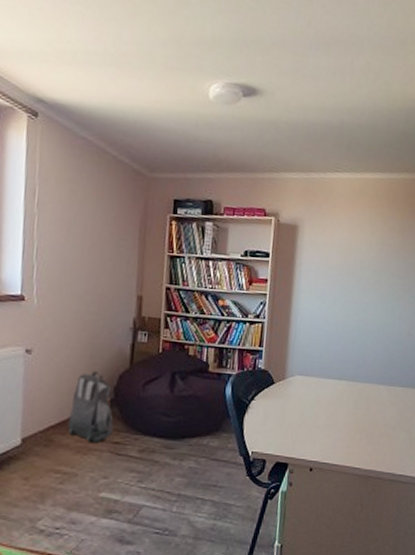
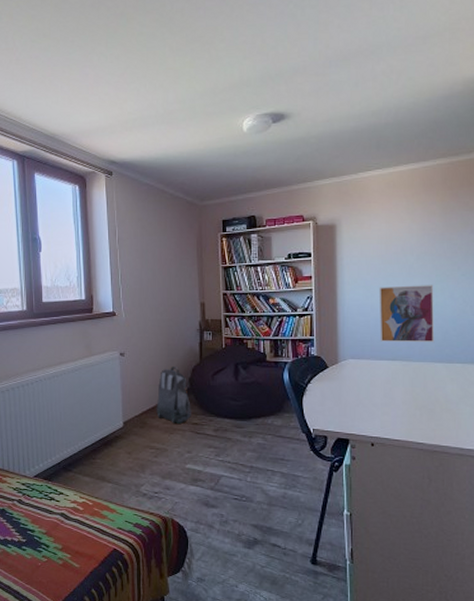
wall art: none [329,299,386,364] -> present [379,285,435,343]

